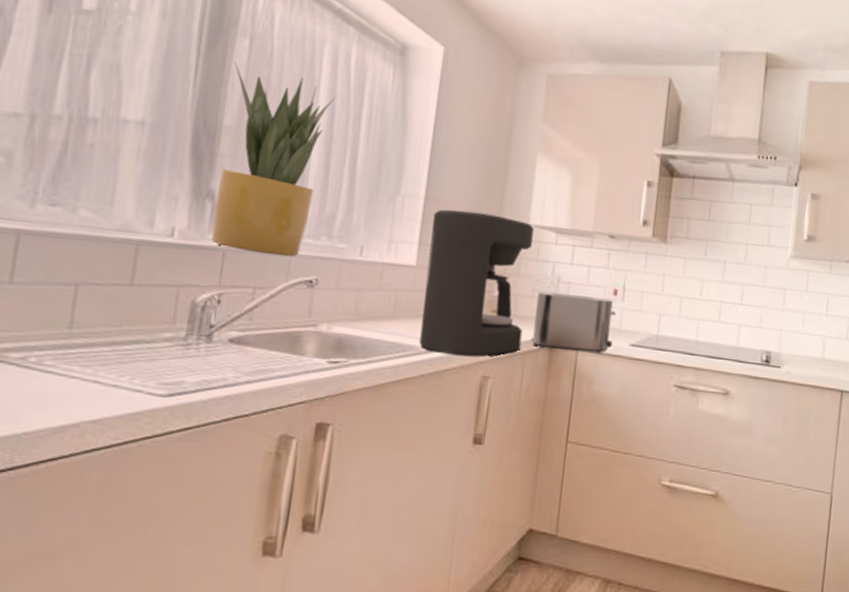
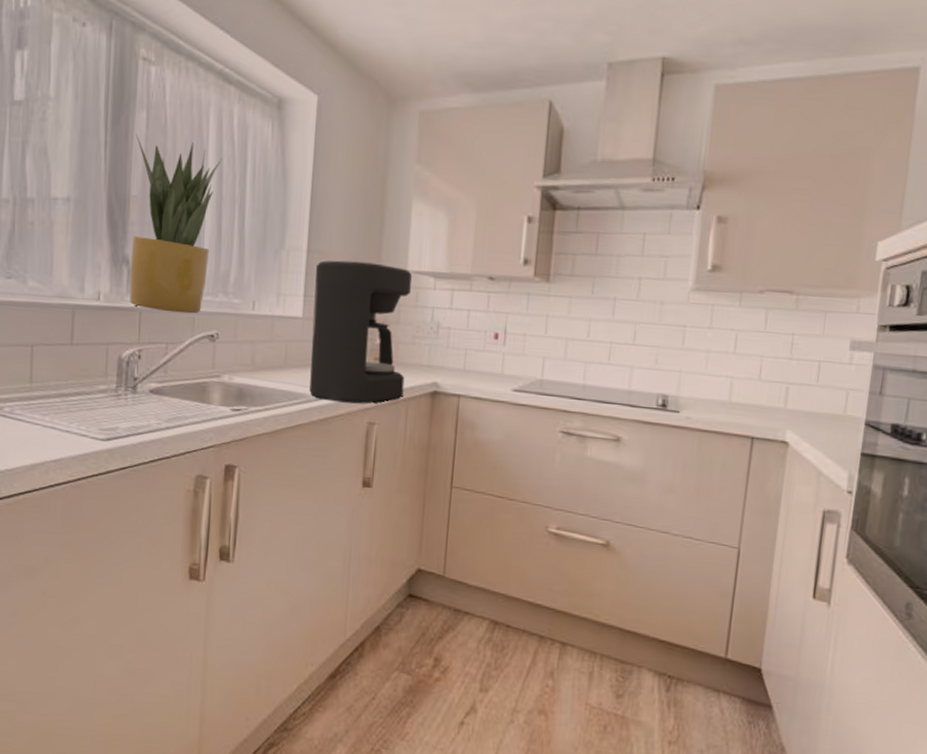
toaster: present [531,291,616,354] -> none [413,338,497,400]

